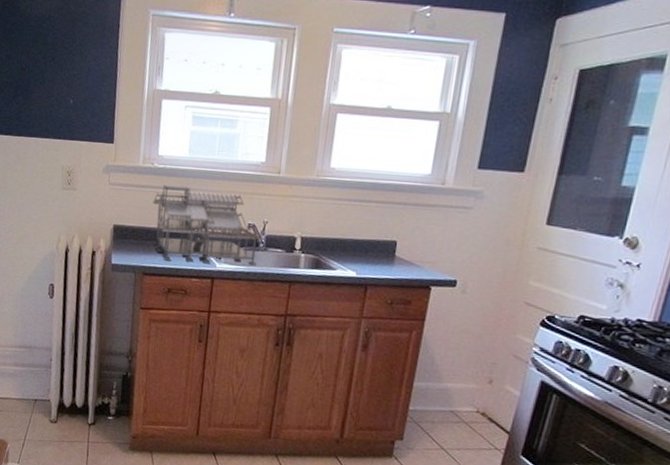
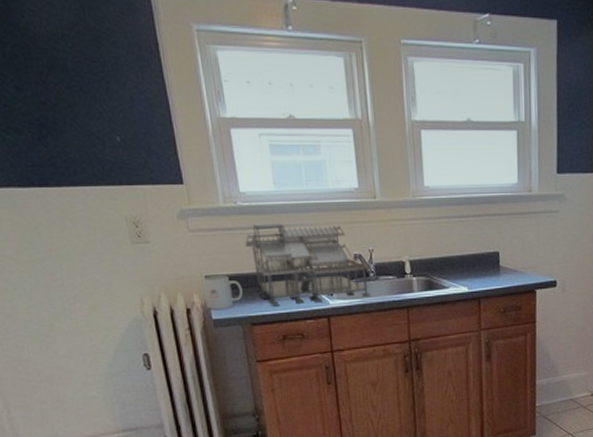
mug: none [108,225,143,257] -> present [202,275,243,310]

